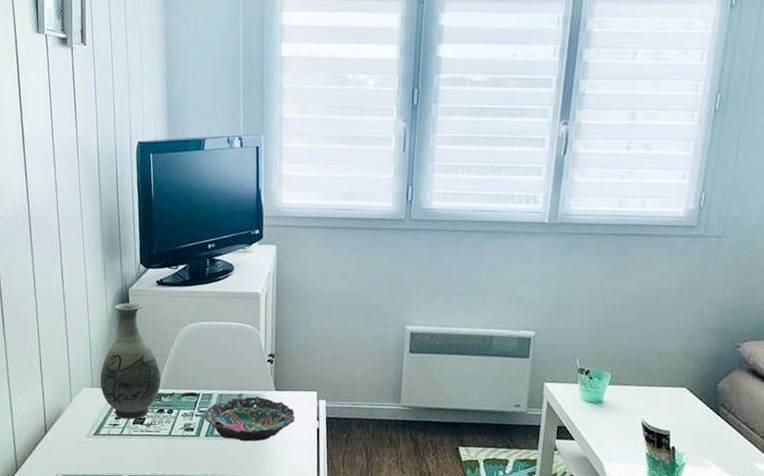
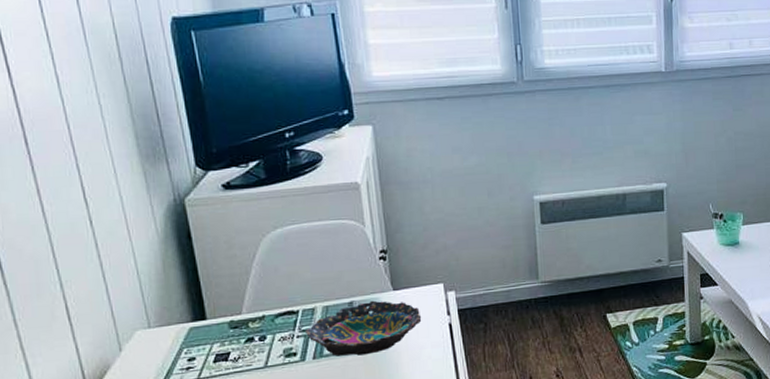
vase: present [100,303,161,420] -> none [159,215,246,359]

